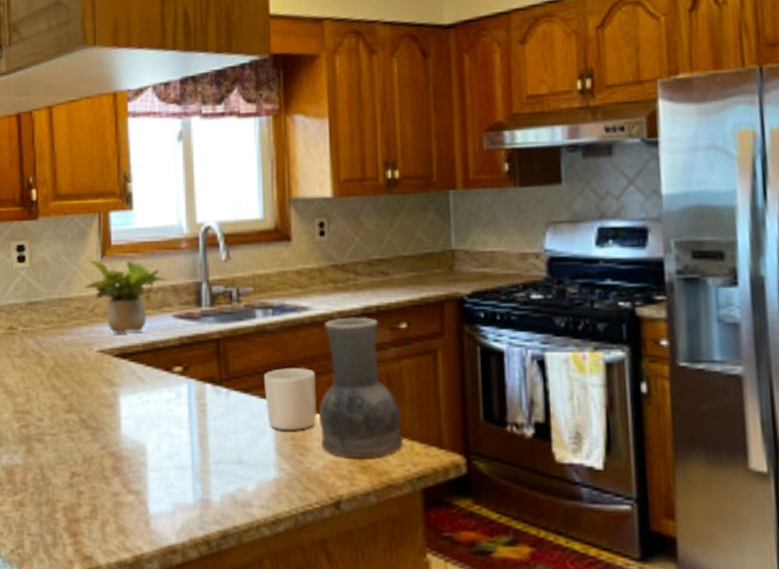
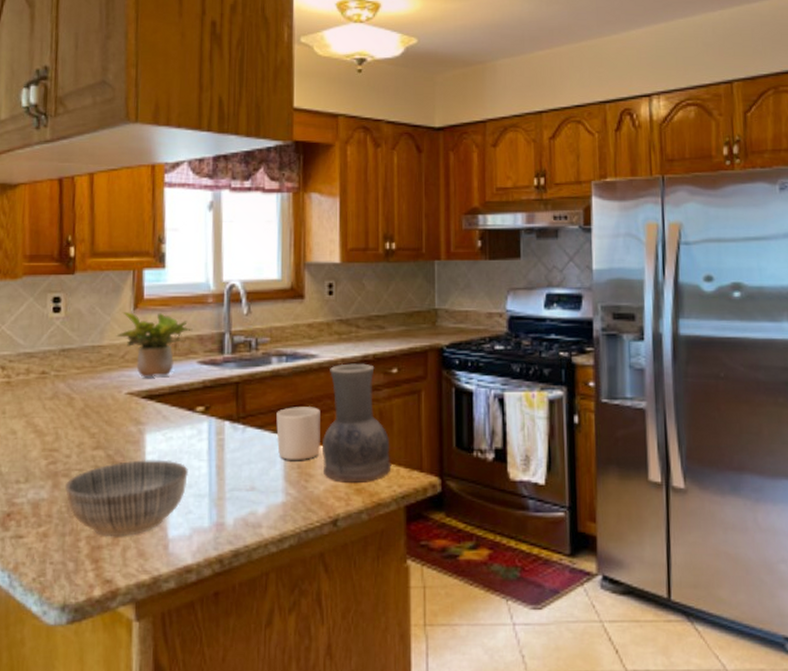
bowl: none [38,425,168,509] -> present [64,460,188,536]

